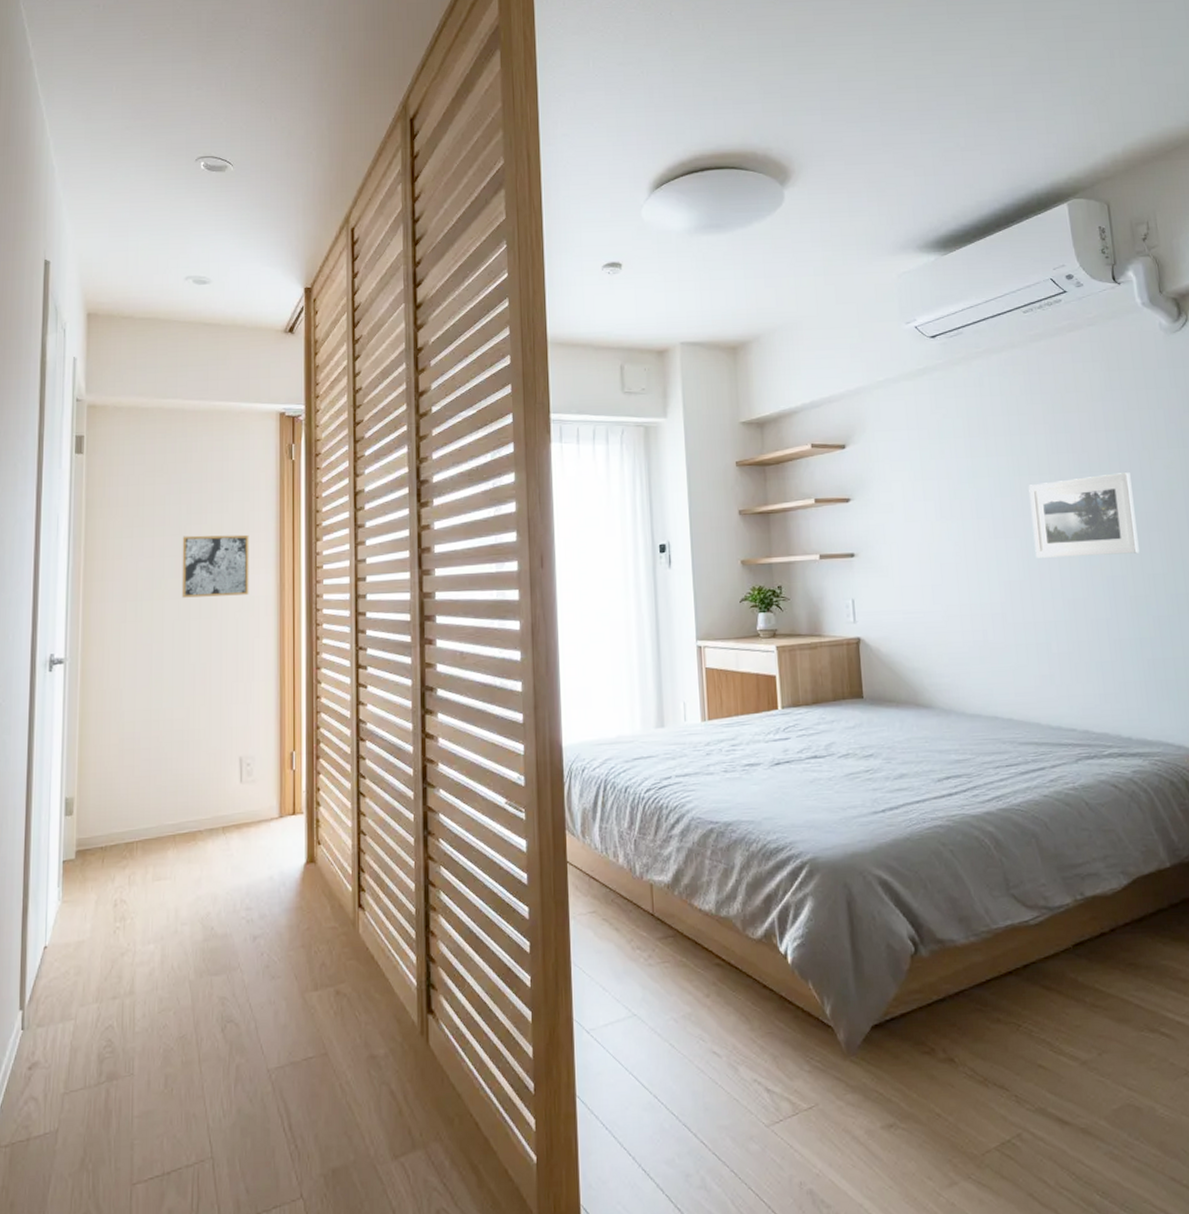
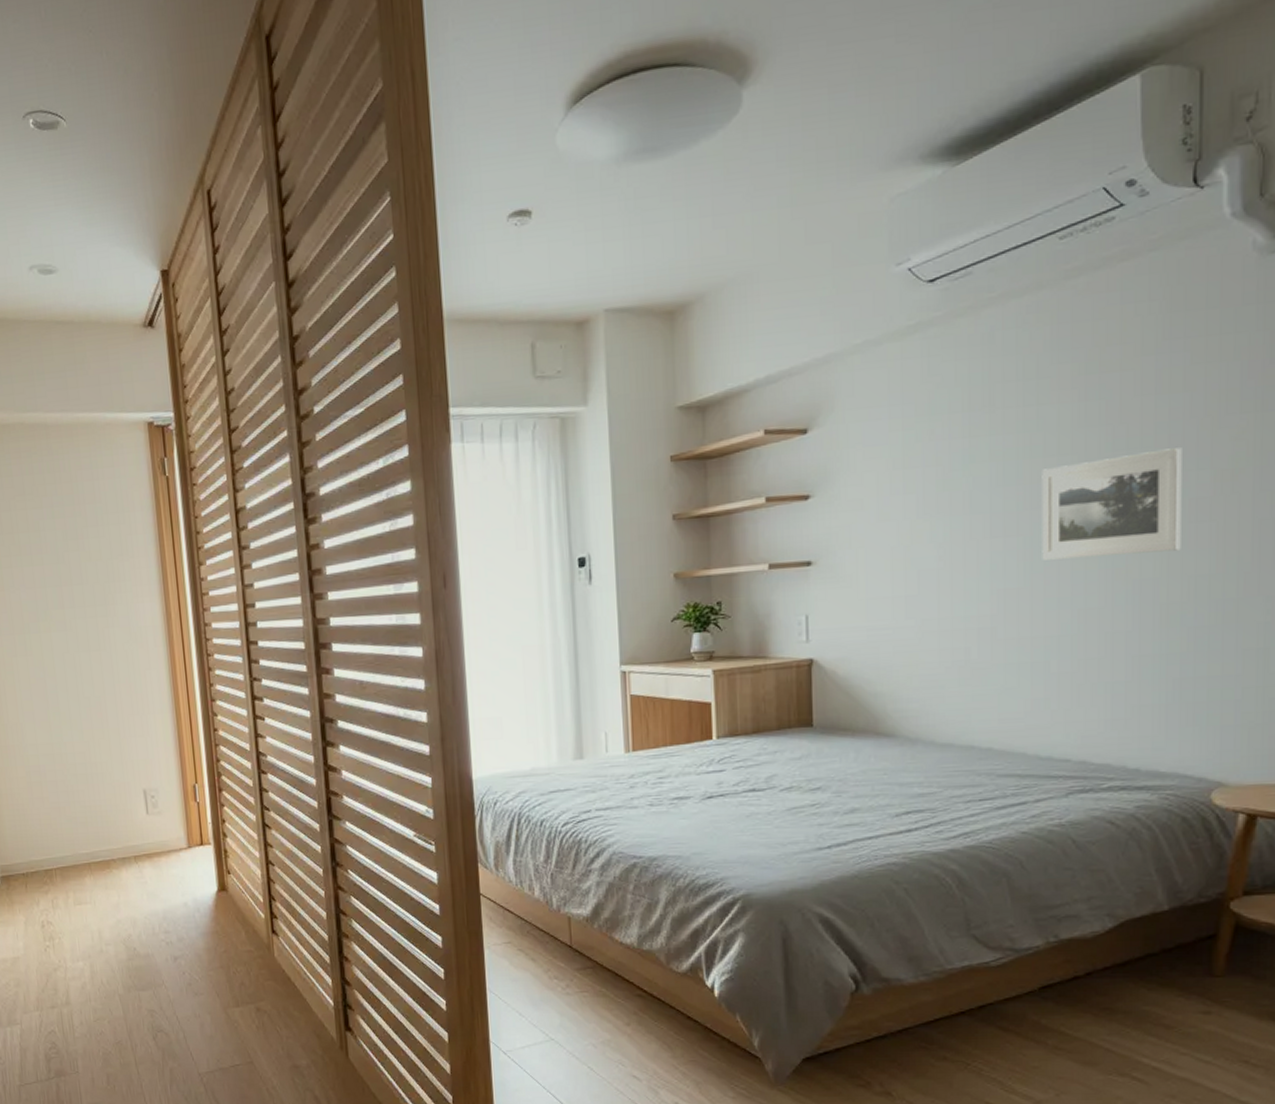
wall art: present [181,534,249,598] -> none [61,560,136,630]

